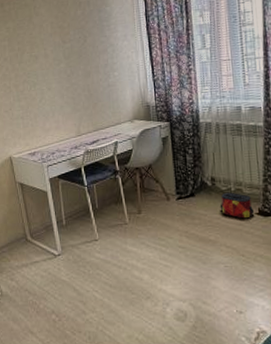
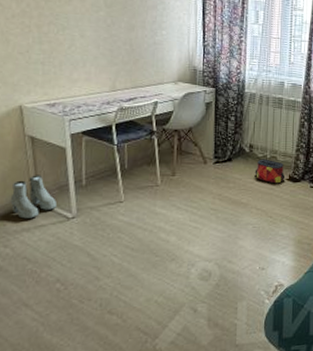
boots: none [11,216,46,256] -> present [10,175,58,219]

